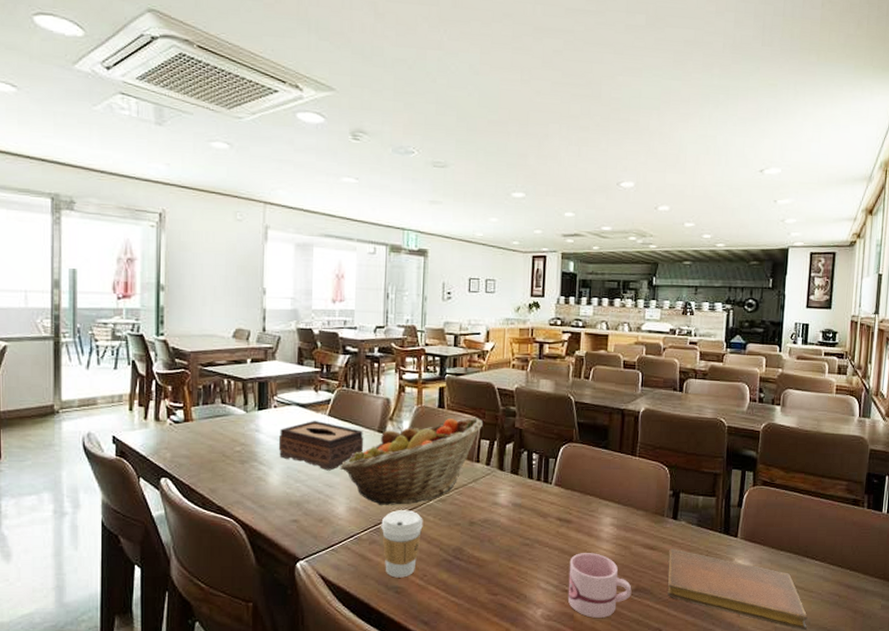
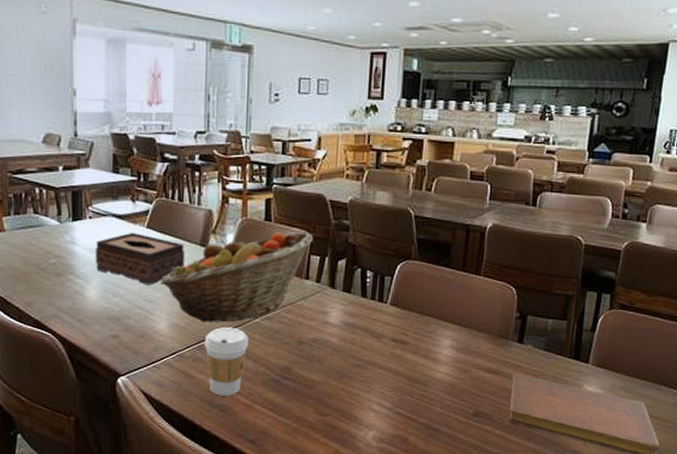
mug: present [567,553,632,618] -> none [401,375,470,442]

